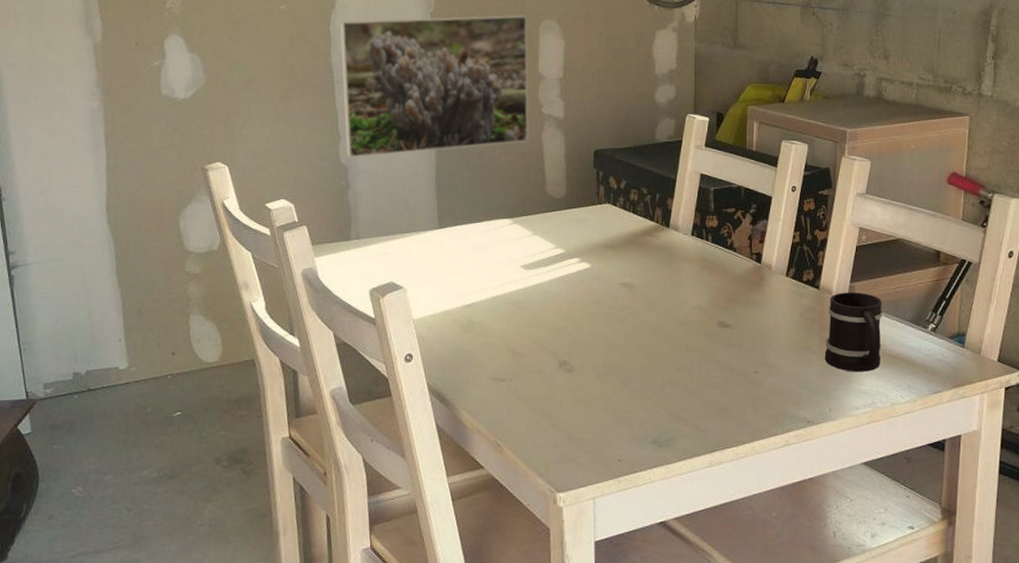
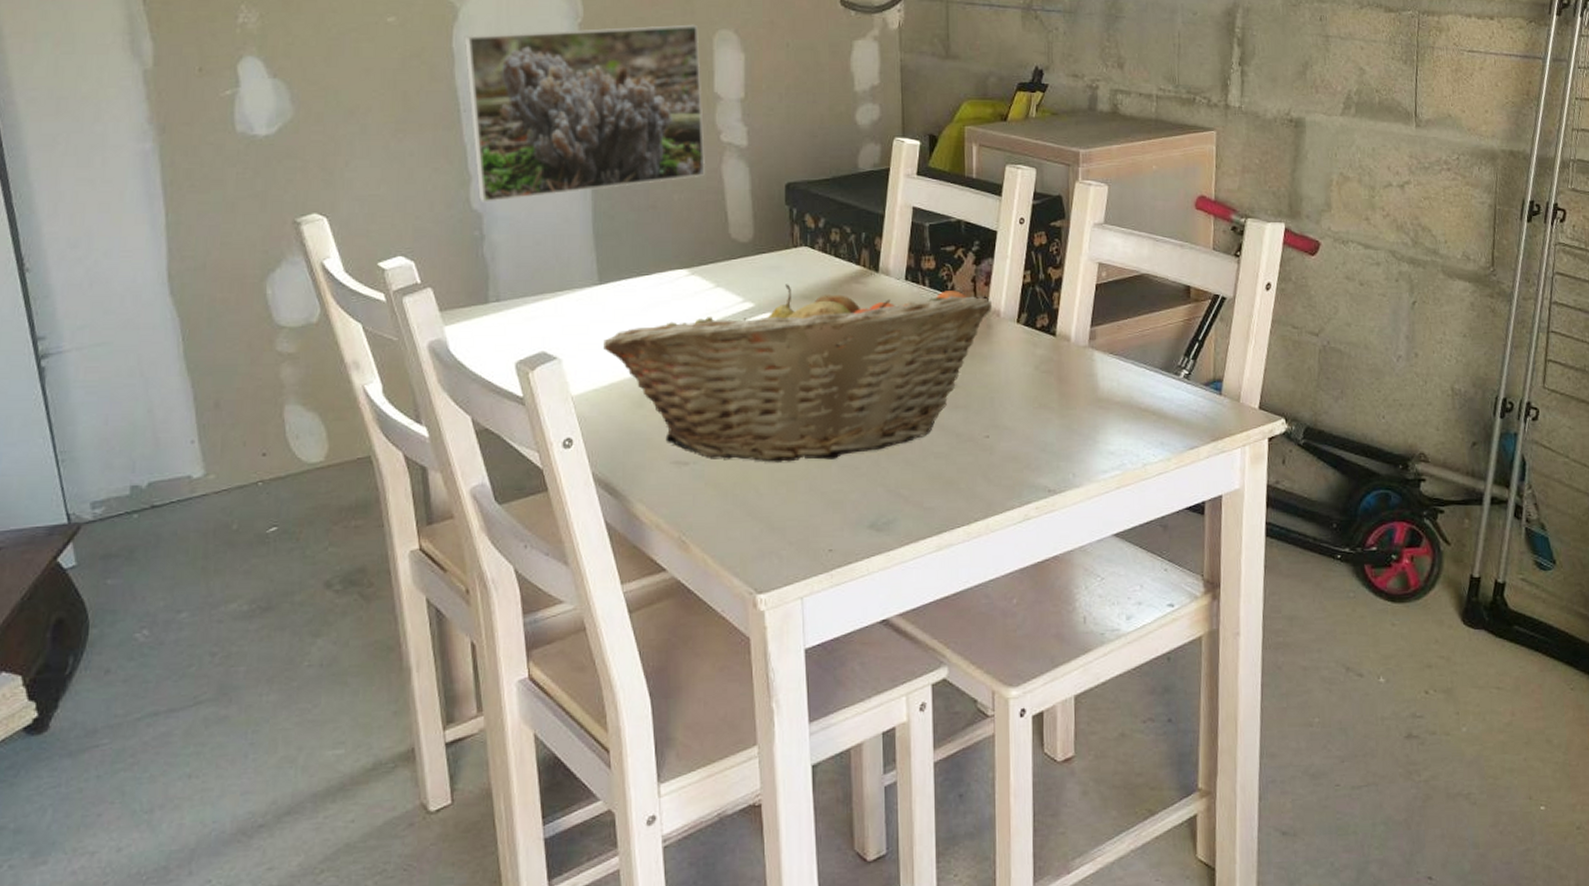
fruit basket: none [440,235,765,384] -> present [604,284,992,462]
mug: present [824,292,883,373] -> none [1064,338,1129,431]

